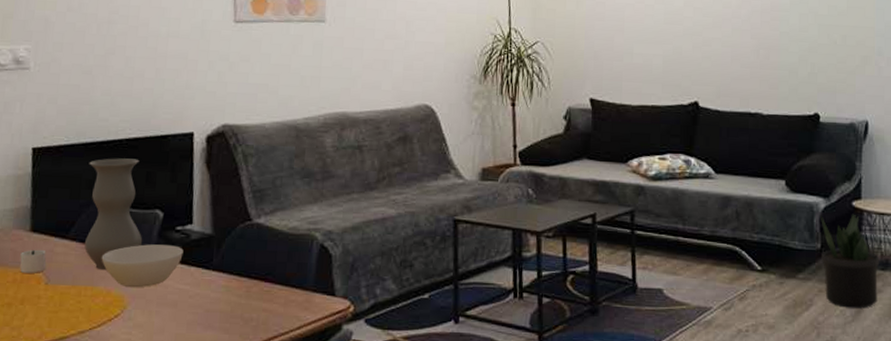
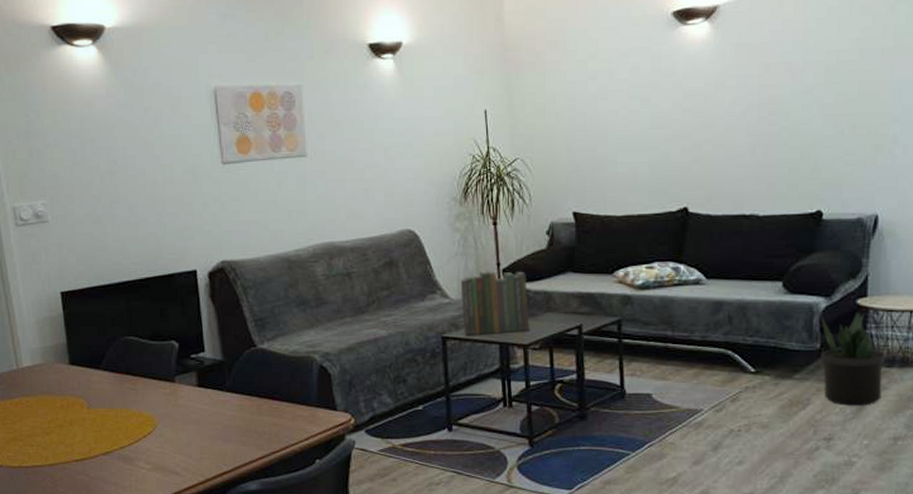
candle: present [19,249,47,274] -> none [64,379,86,401]
vase: present [84,158,143,269] -> none [109,297,164,394]
soup bowl: present [101,244,183,288] -> none [130,371,199,409]
books: none [475,152,544,220] -> present [460,270,530,335]

